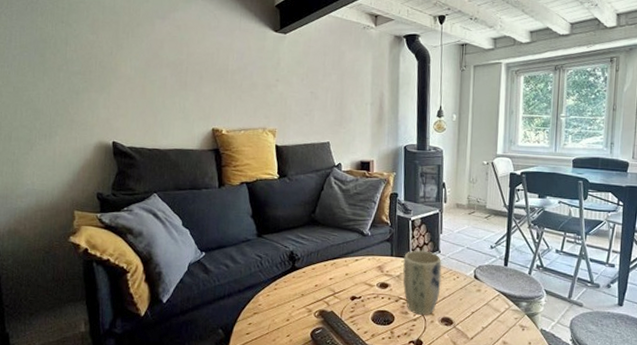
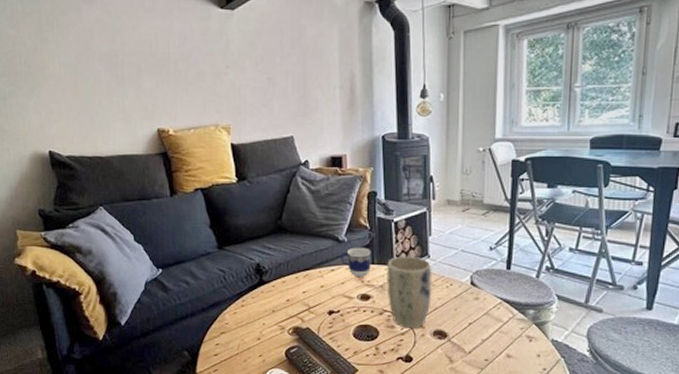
cup: none [364,241,391,267] -> present [341,247,371,277]

